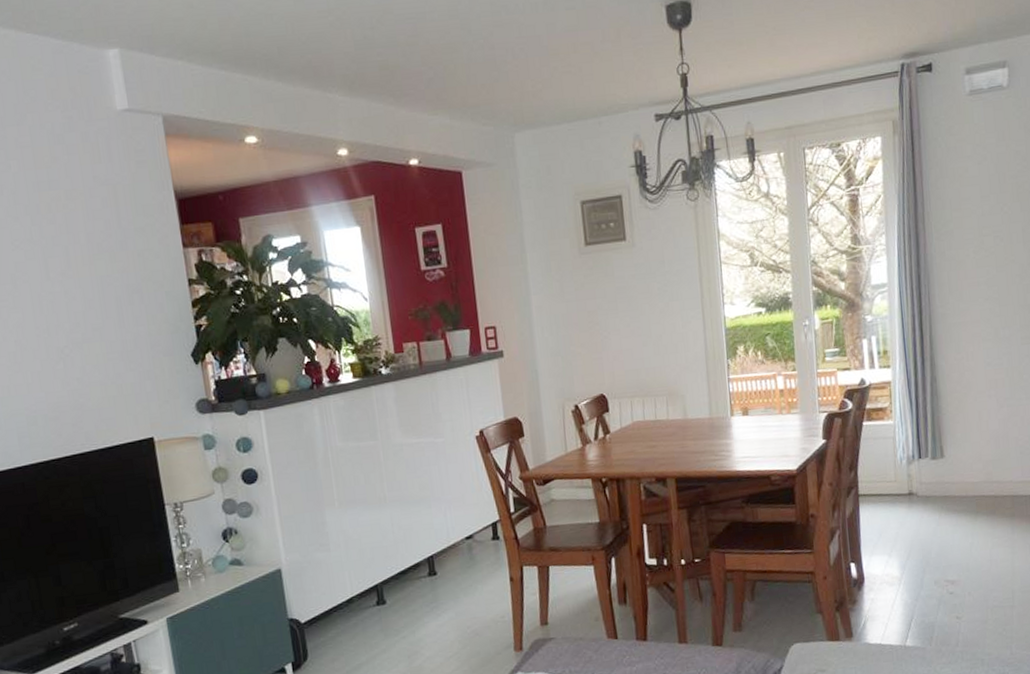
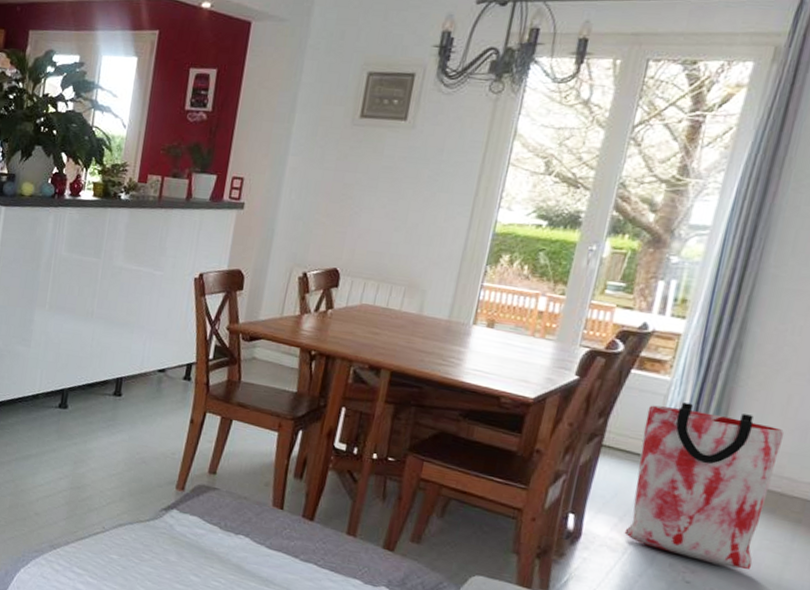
bag: none [884,436,992,573] -> present [624,402,785,570]

